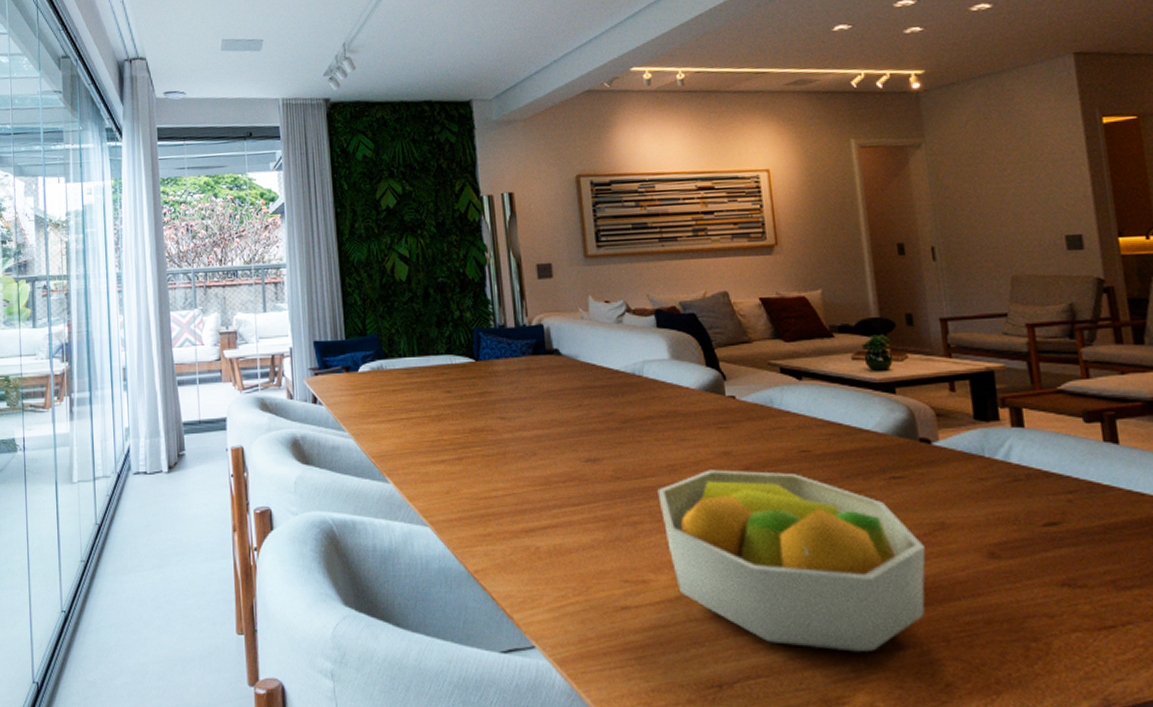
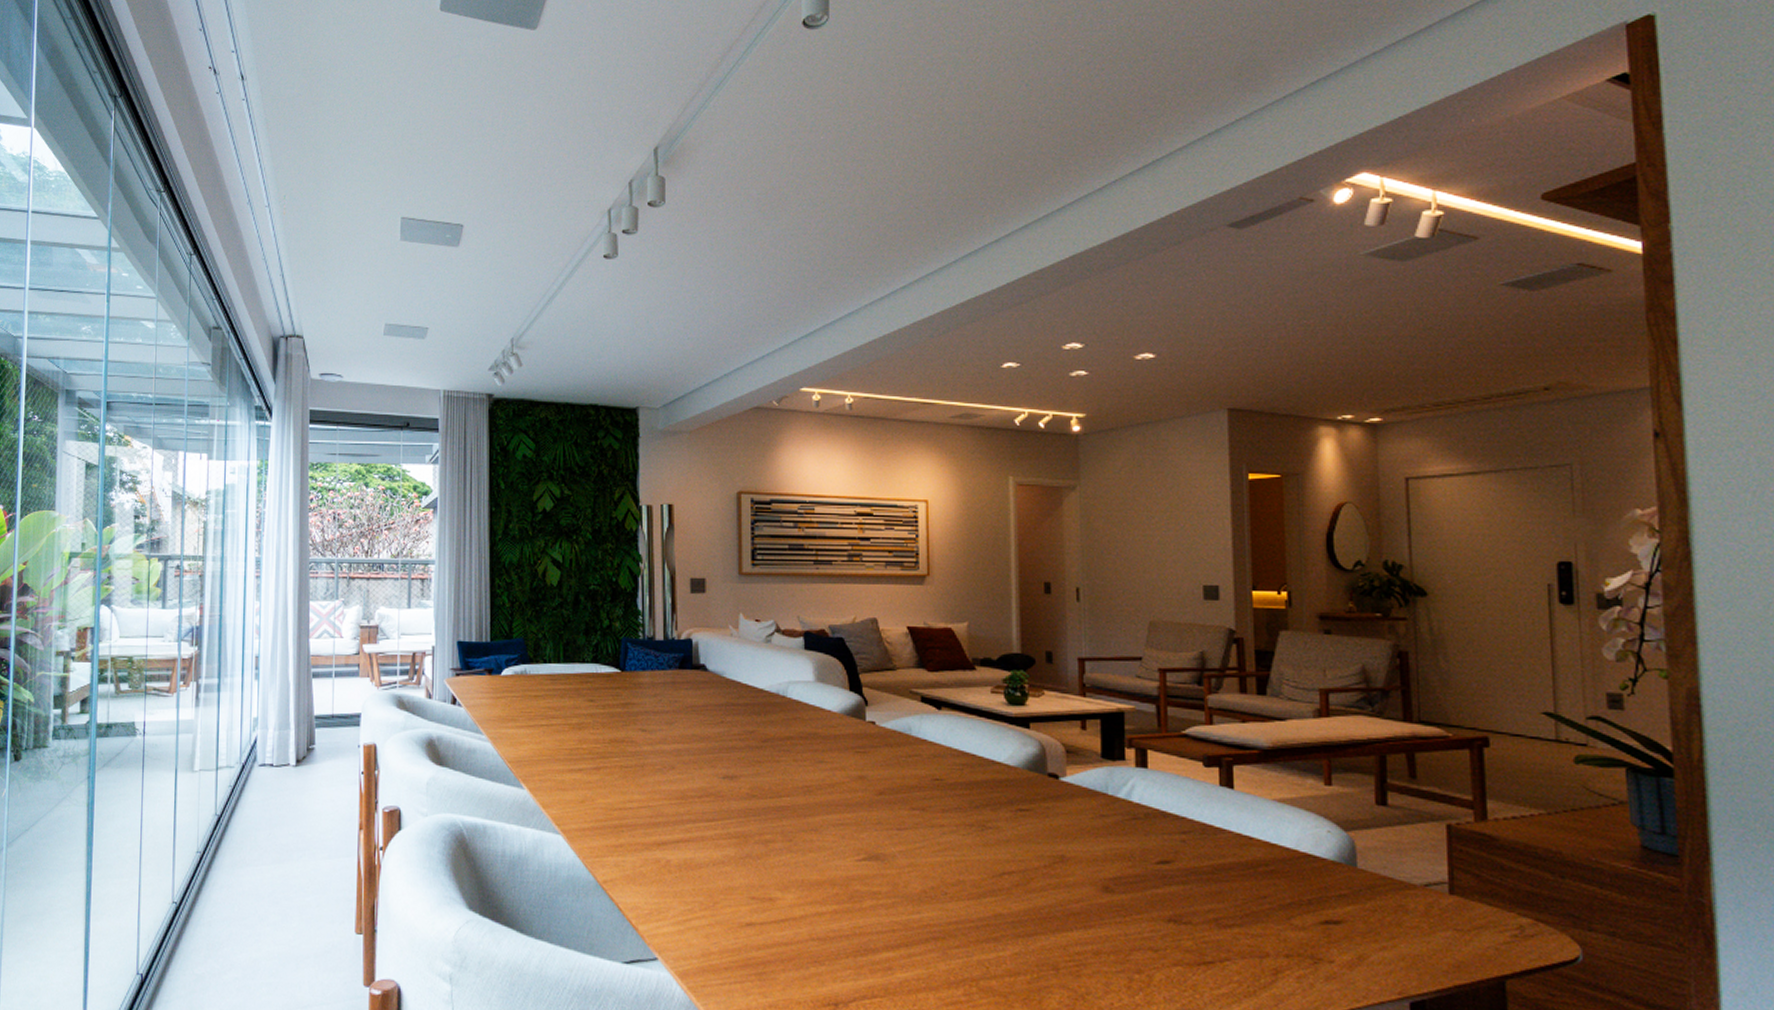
fruit bowl: present [657,469,926,653] -> none [791,792,1044,977]

